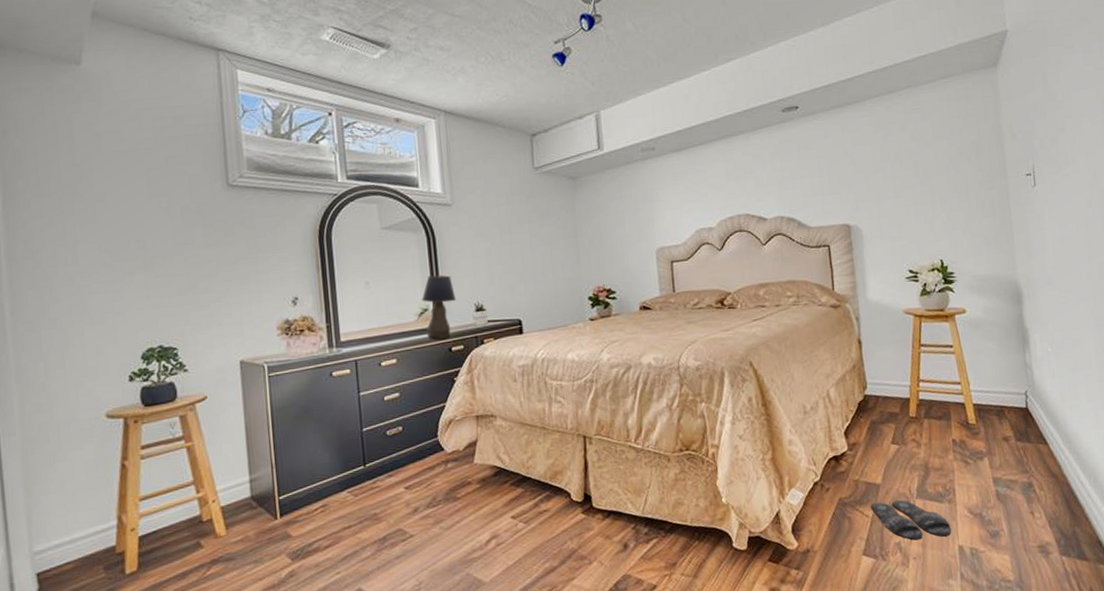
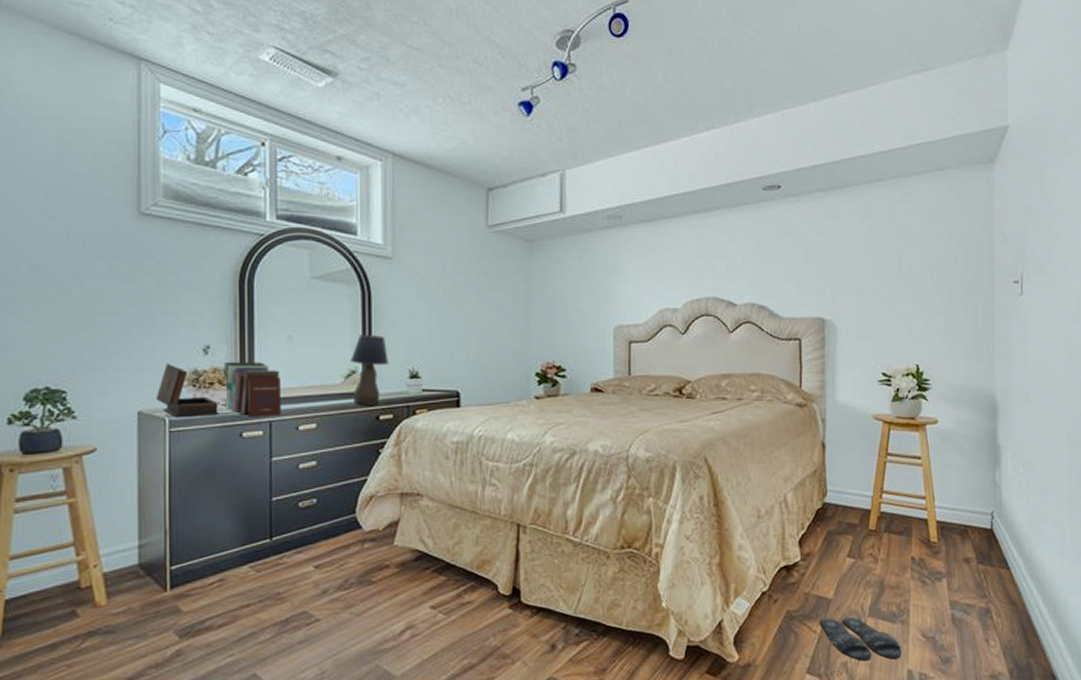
jewelry box: none [254,316,311,364] -> present [155,363,220,418]
books: none [309,308,365,359] -> present [219,362,281,418]

